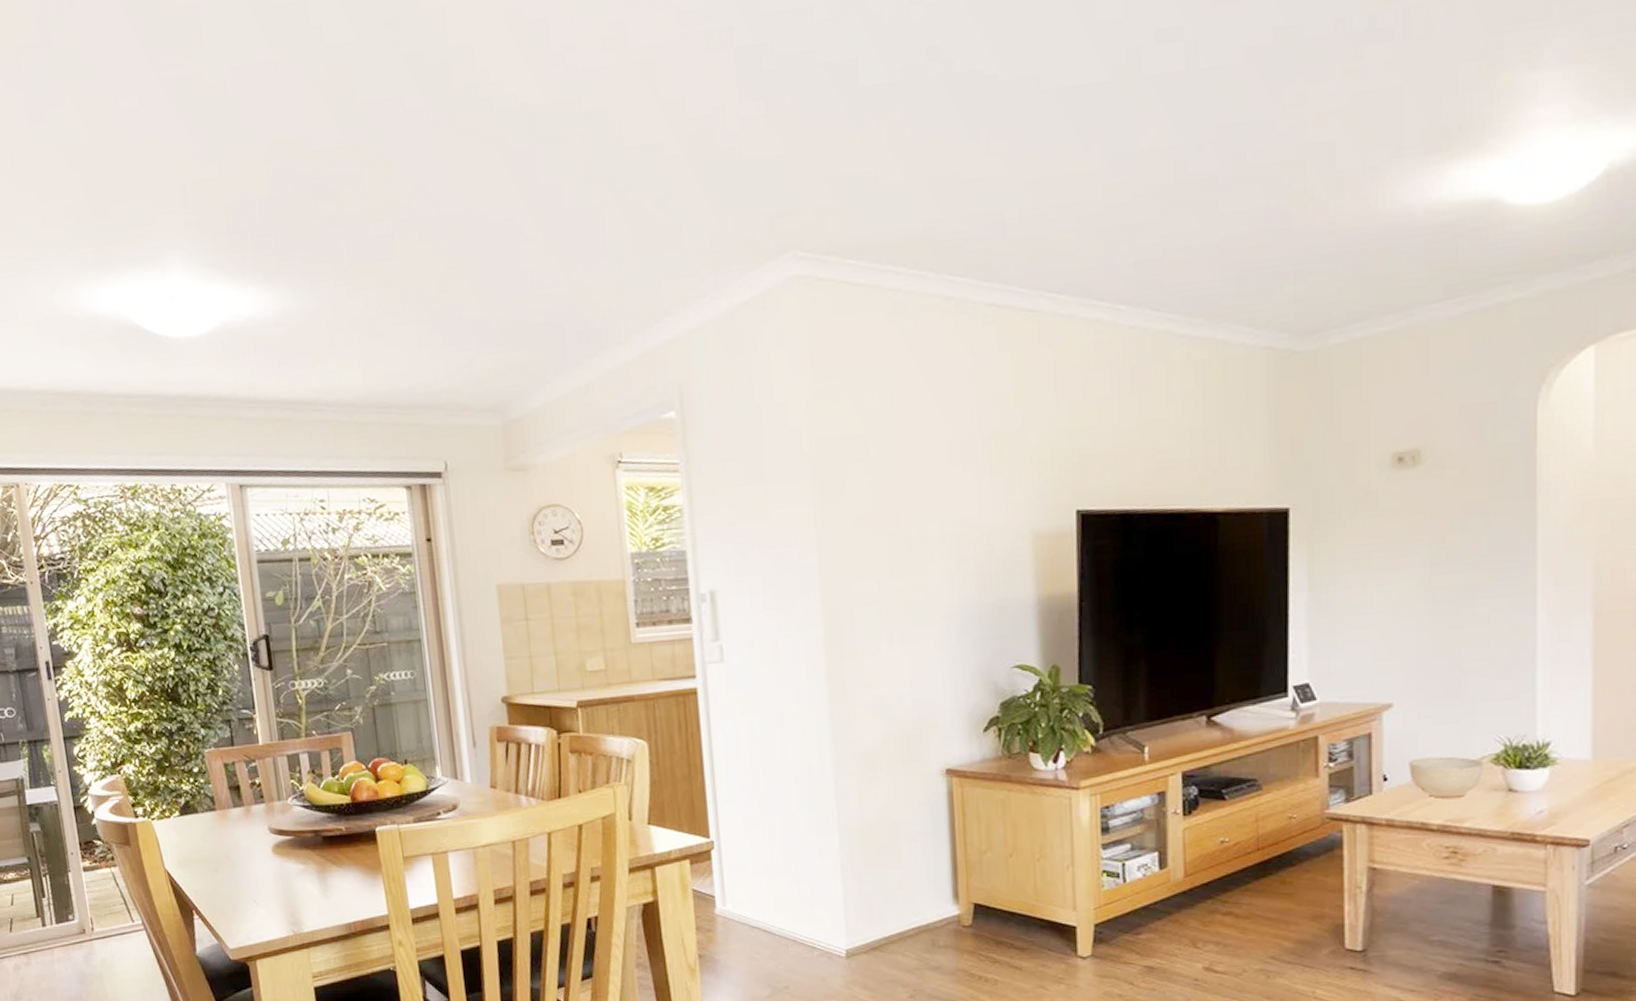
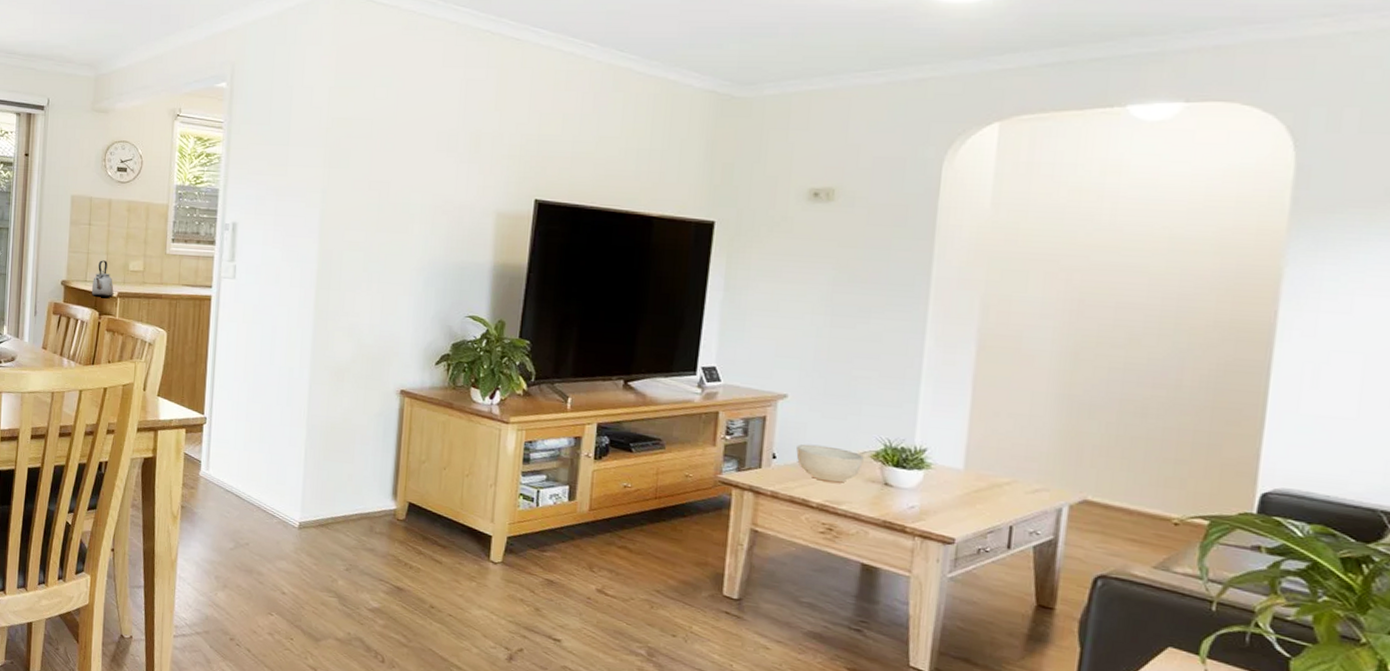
kettle: none [542,663,572,713] -> present [91,260,114,298]

